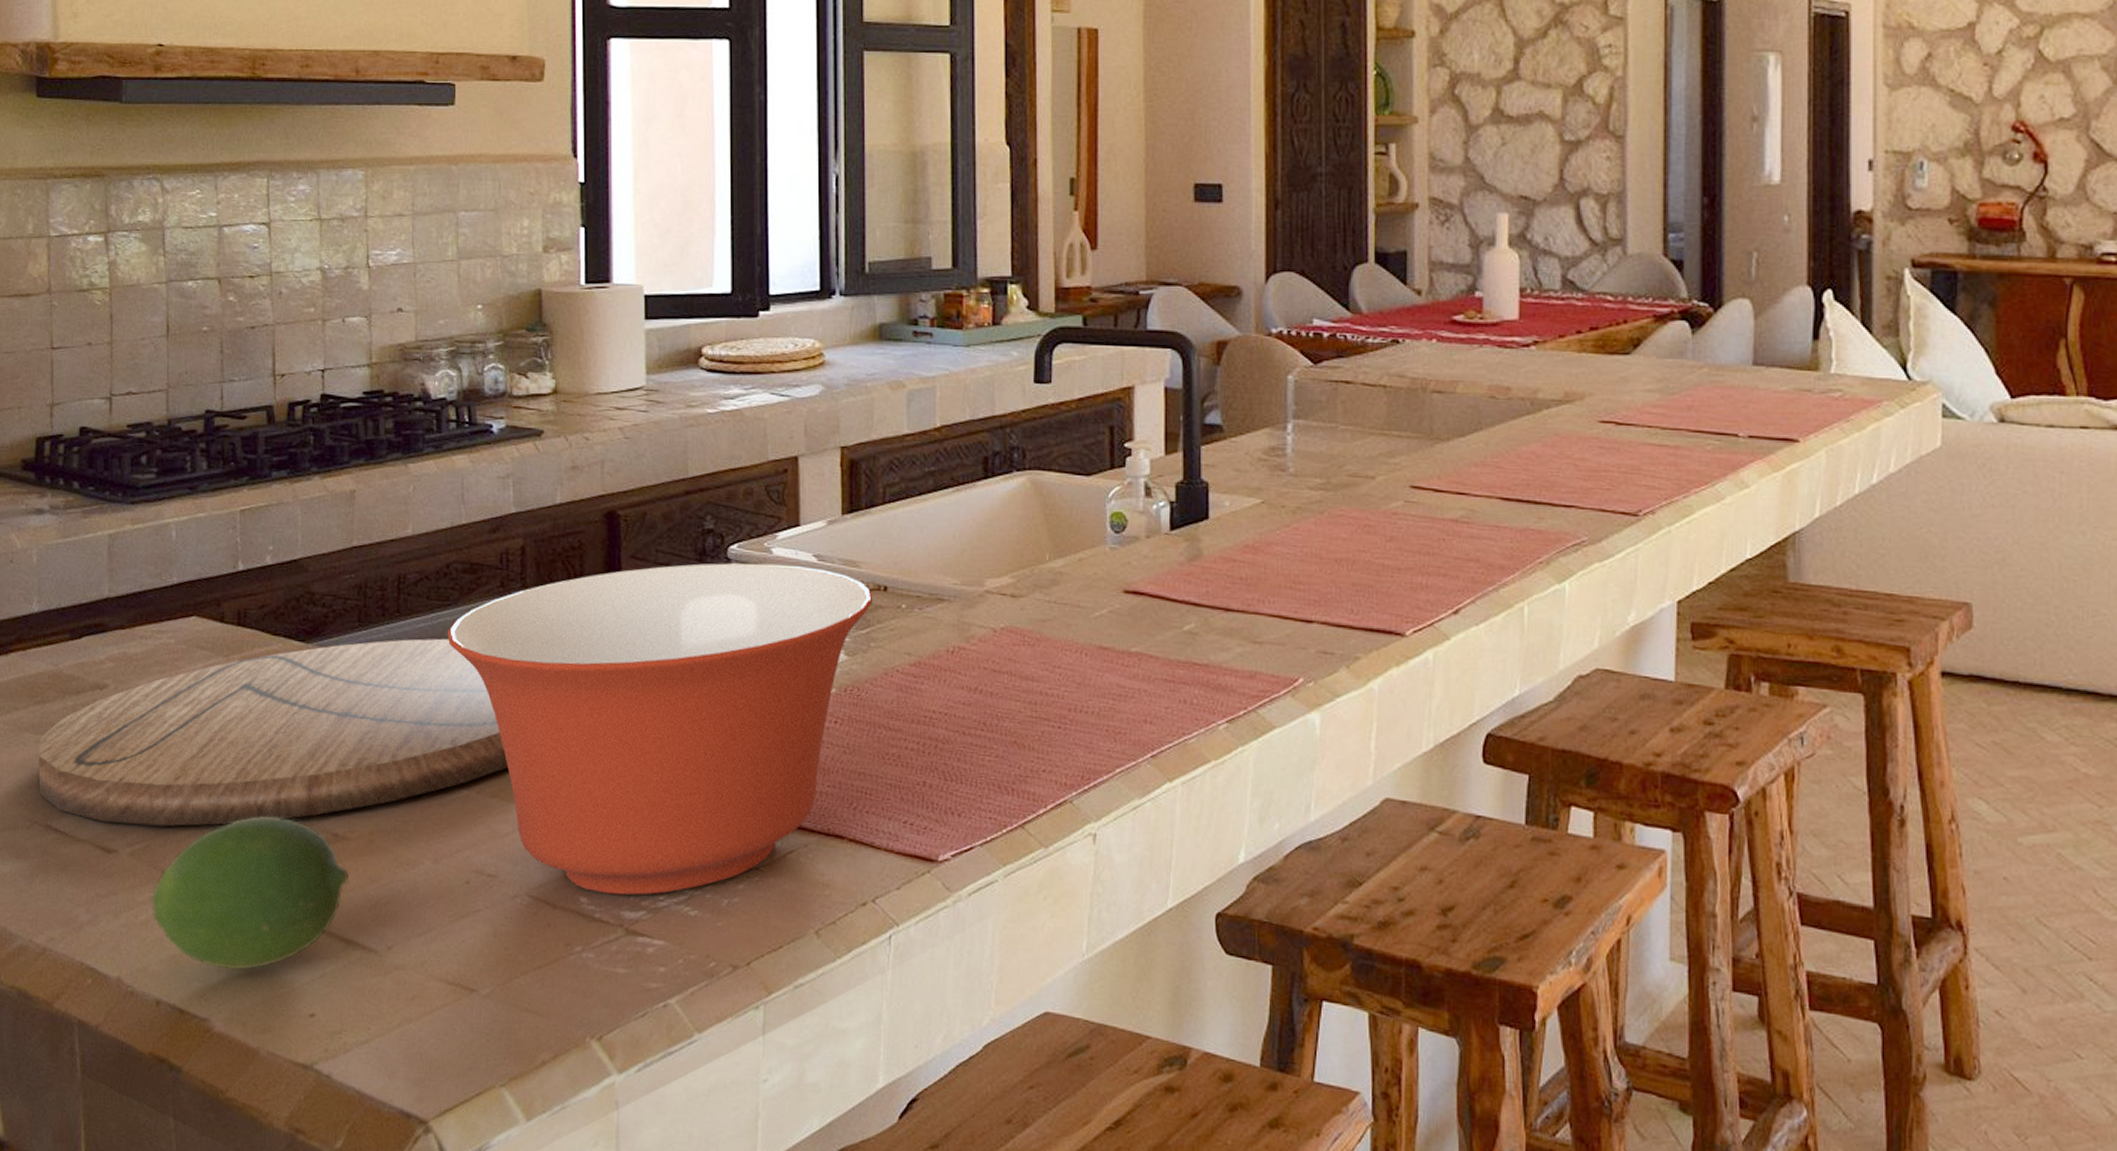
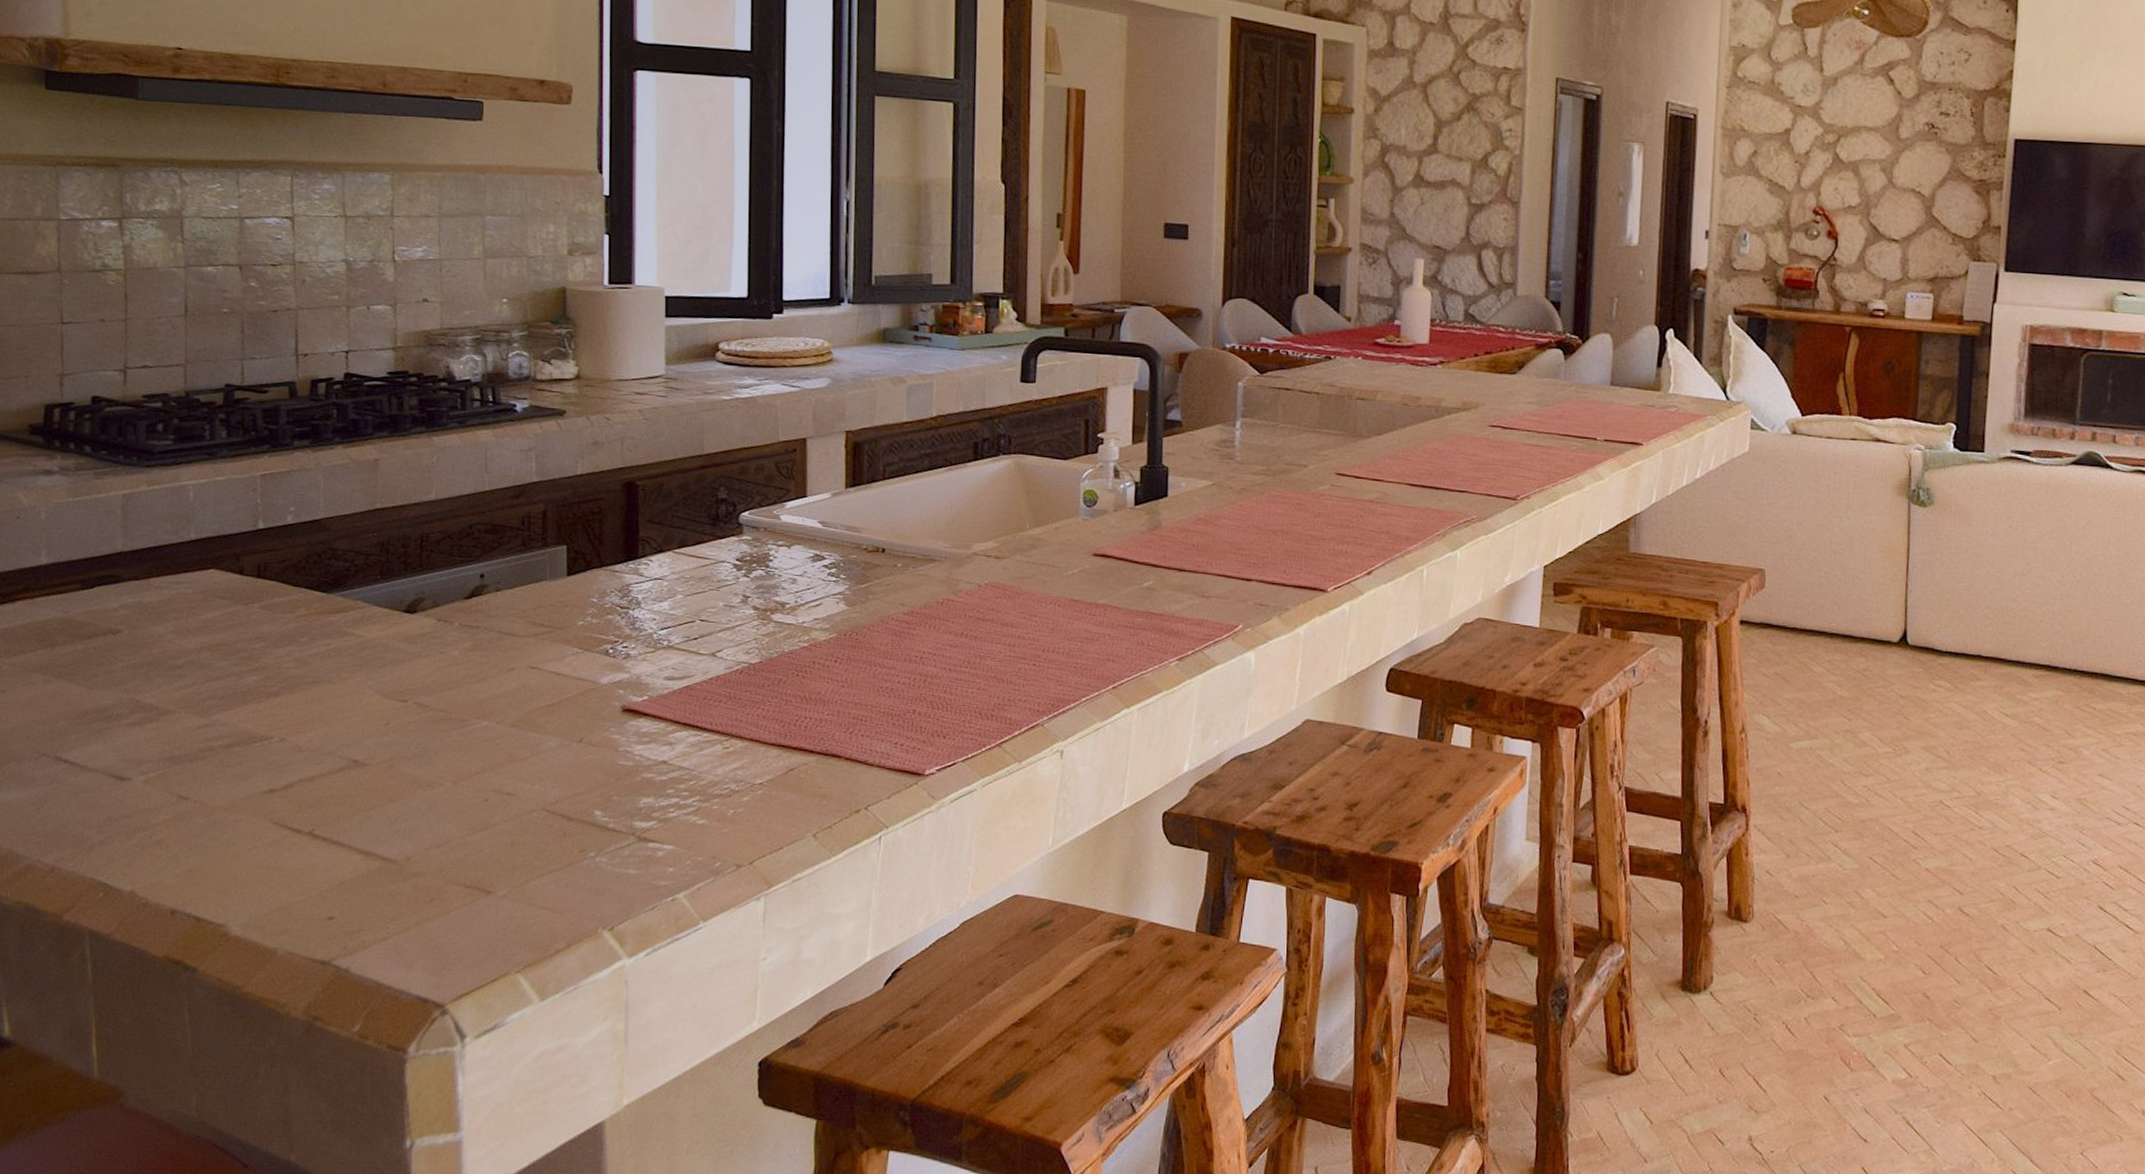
cutting board: present [38,638,508,827] -> none [47,590,527,756]
fruit: present [150,816,350,970] -> none [166,746,369,881]
mixing bowl: present [447,563,873,895] -> none [469,527,872,808]

